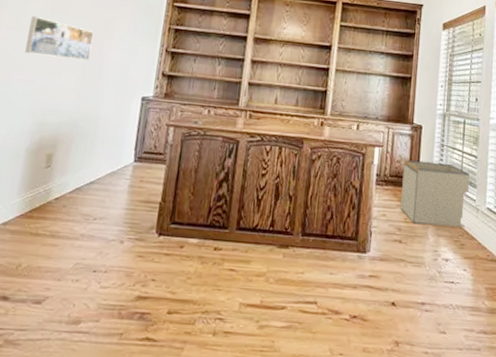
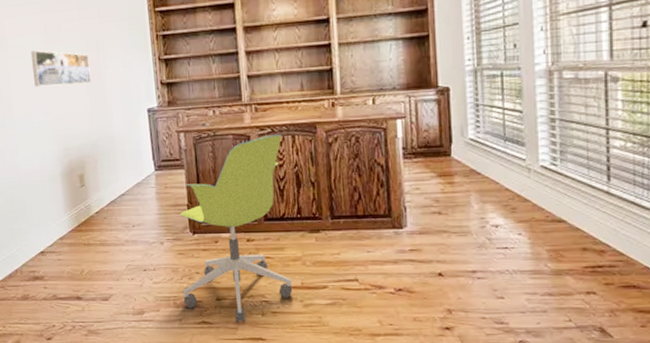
office chair: none [130,143,270,343] -> present [180,133,293,323]
storage bin: present [400,159,470,228] -> none [433,124,516,193]

